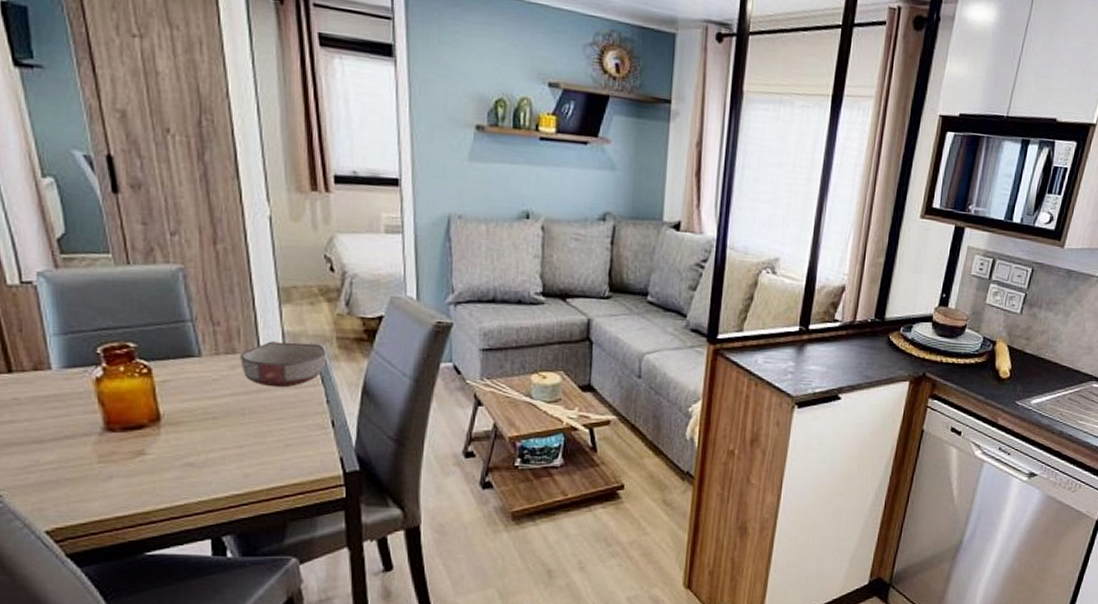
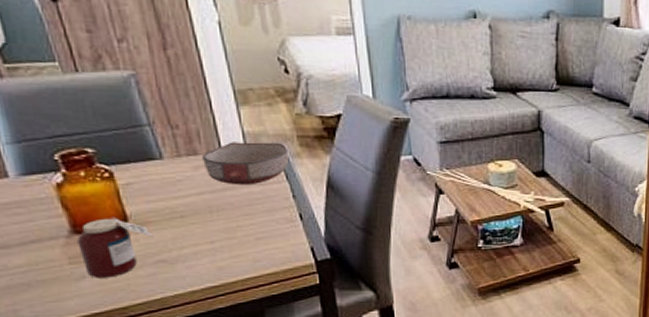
jar: none [109,415,184,480] -> present [77,217,154,278]

